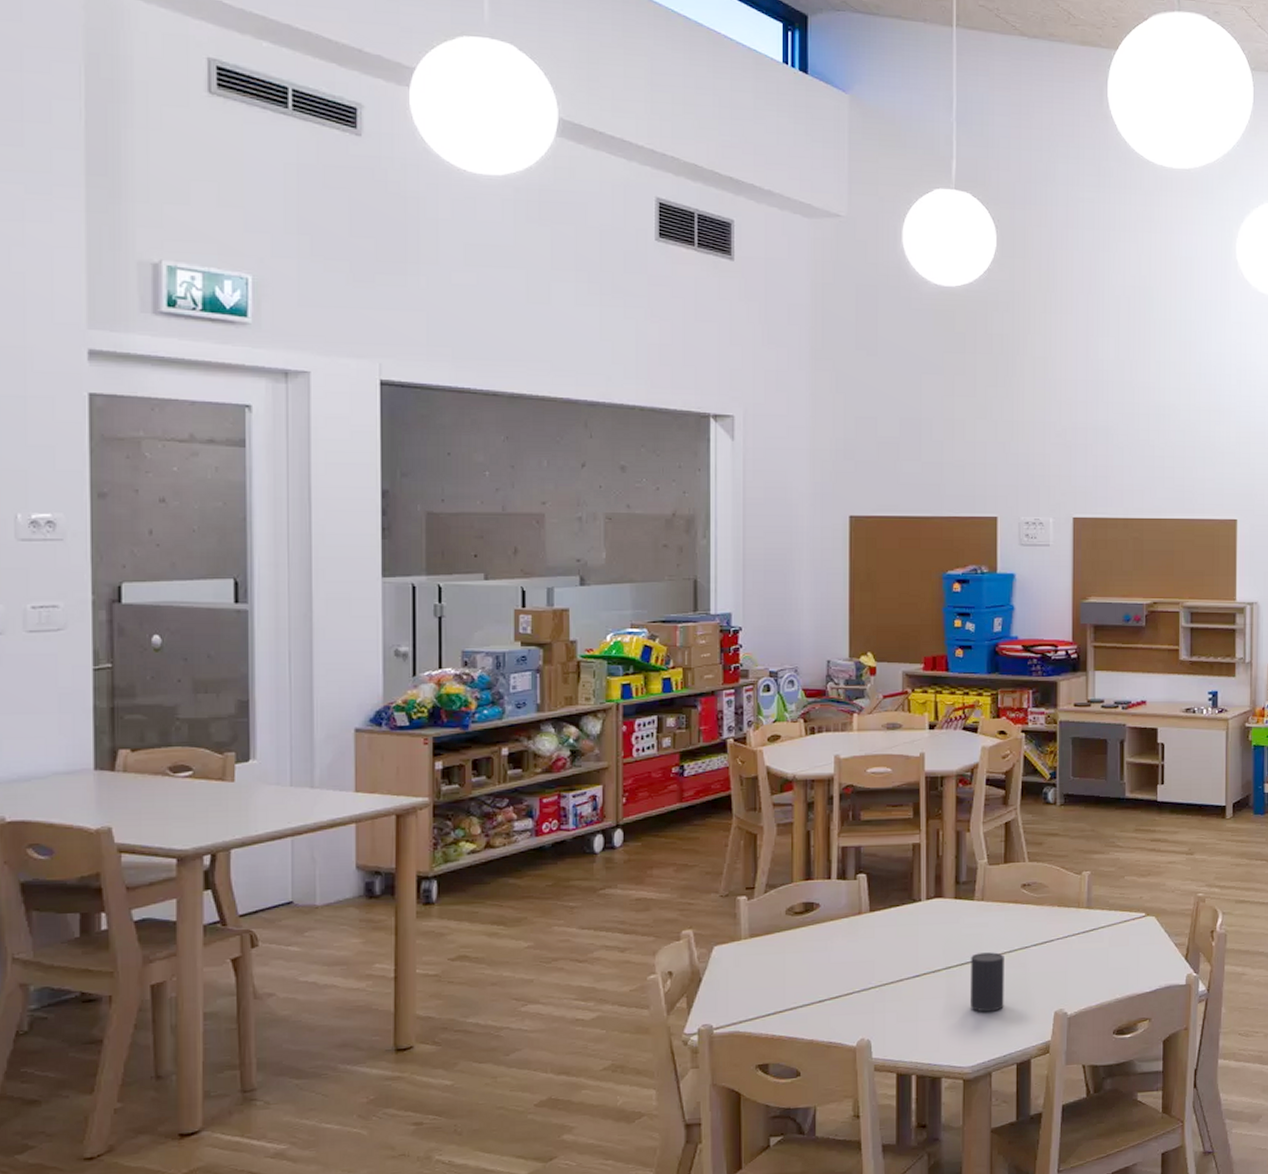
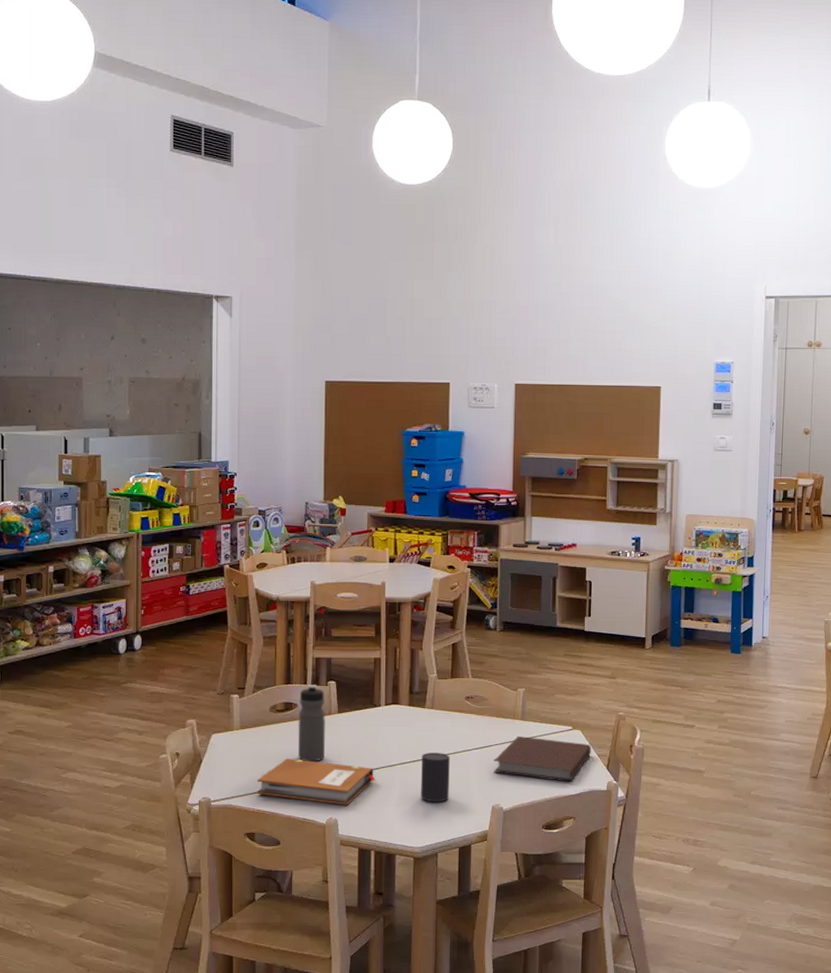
notebook: none [771,970,917,1023] -> present [257,758,376,805]
water bottle: none [821,879,854,973] -> present [298,685,325,762]
notebook: none [1055,927,1167,978] -> present [493,735,591,782]

